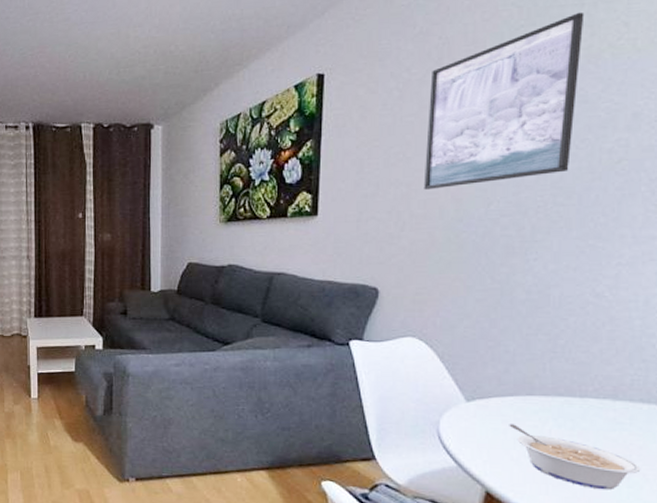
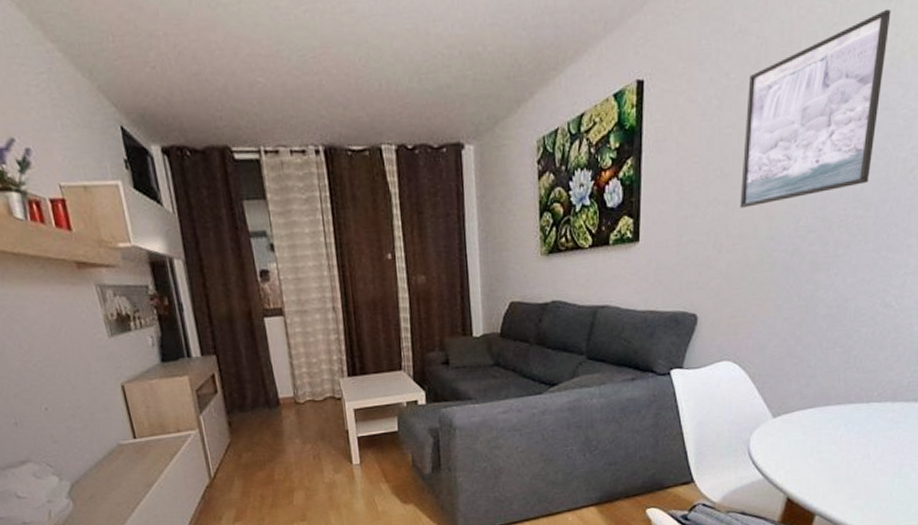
legume: present [509,424,641,490] -> none [808,434,910,483]

